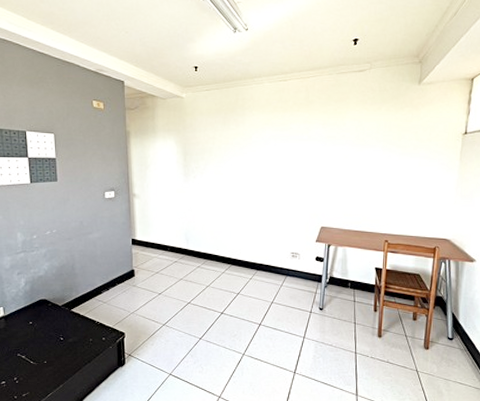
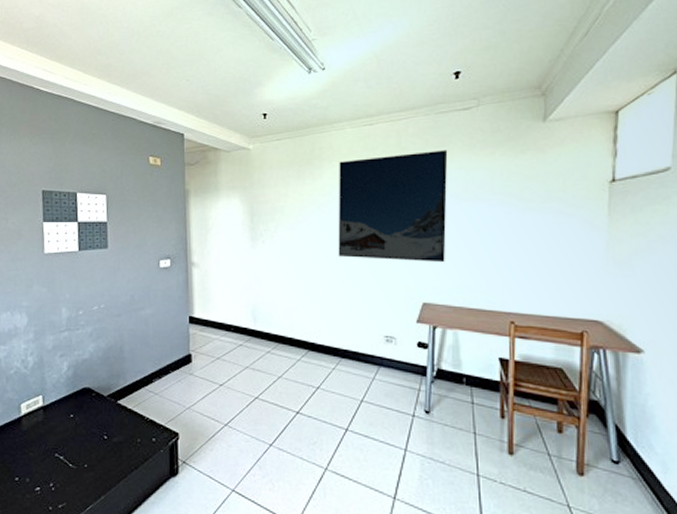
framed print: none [256,104,345,196] -> present [338,150,448,263]

